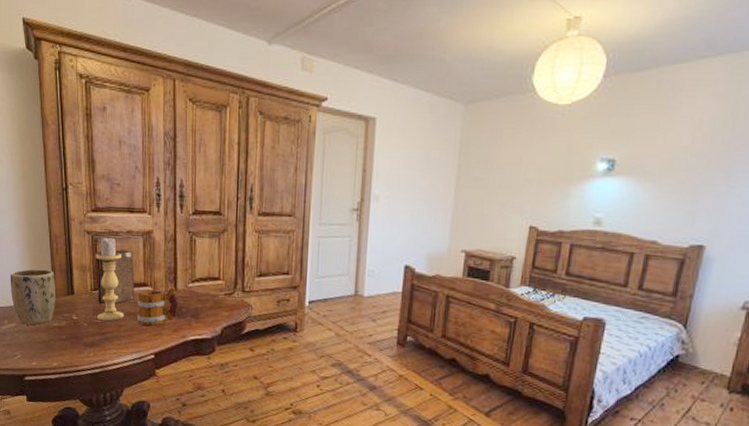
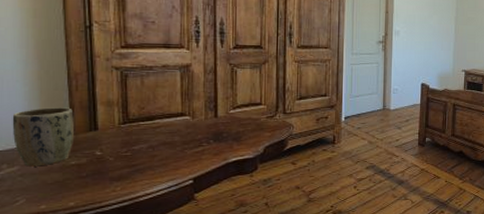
candle holder: present [95,237,124,322] -> none [125,72,159,154]
book: present [95,249,135,305] -> none [125,83,172,137]
mug: present [136,287,179,326] -> none [173,115,220,153]

